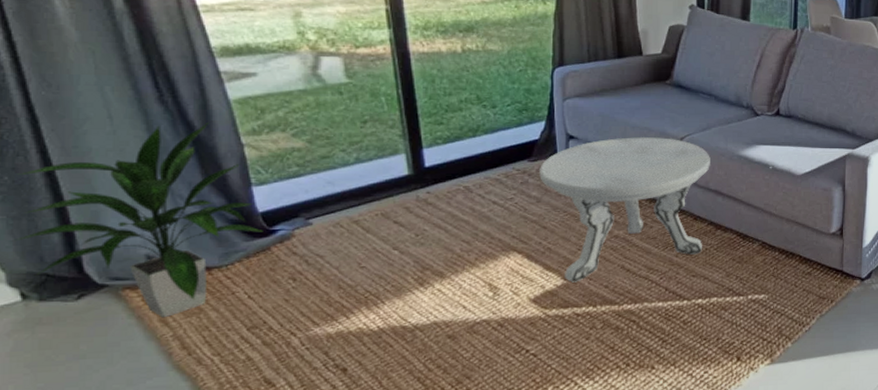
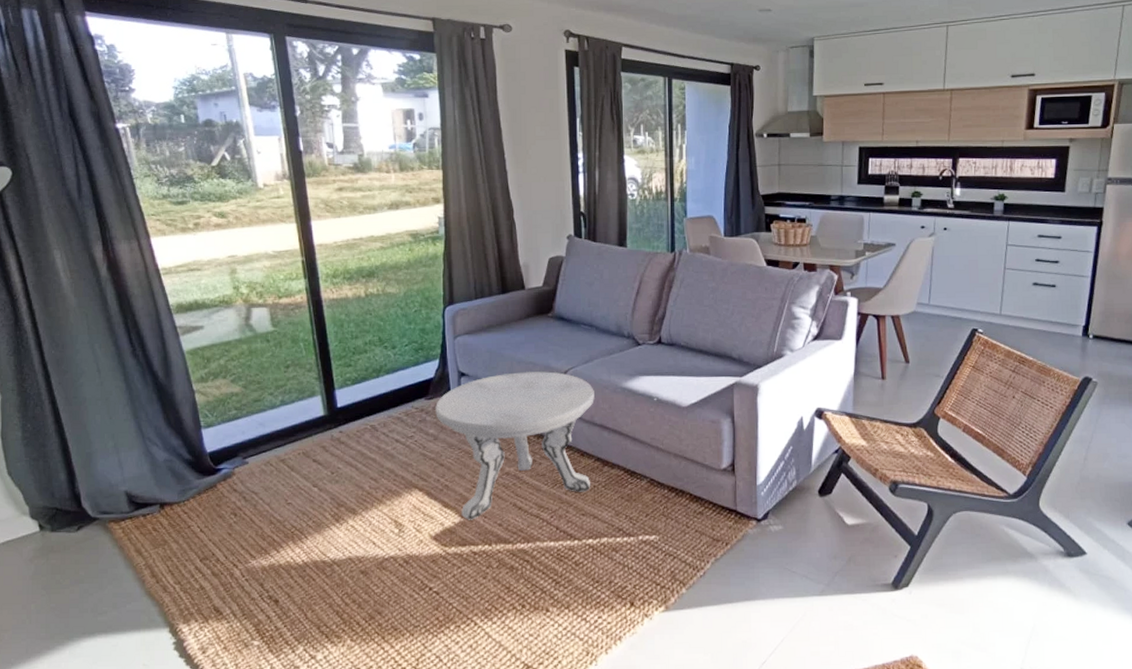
indoor plant: present [15,122,263,318] -> none [35,372,211,549]

